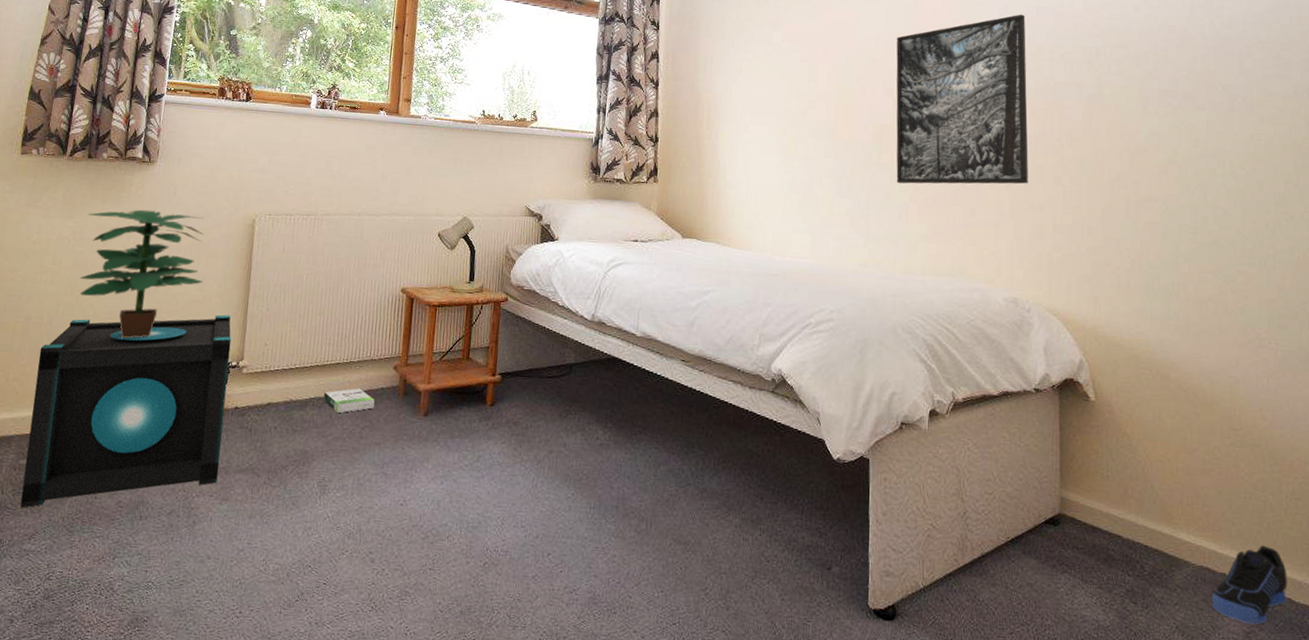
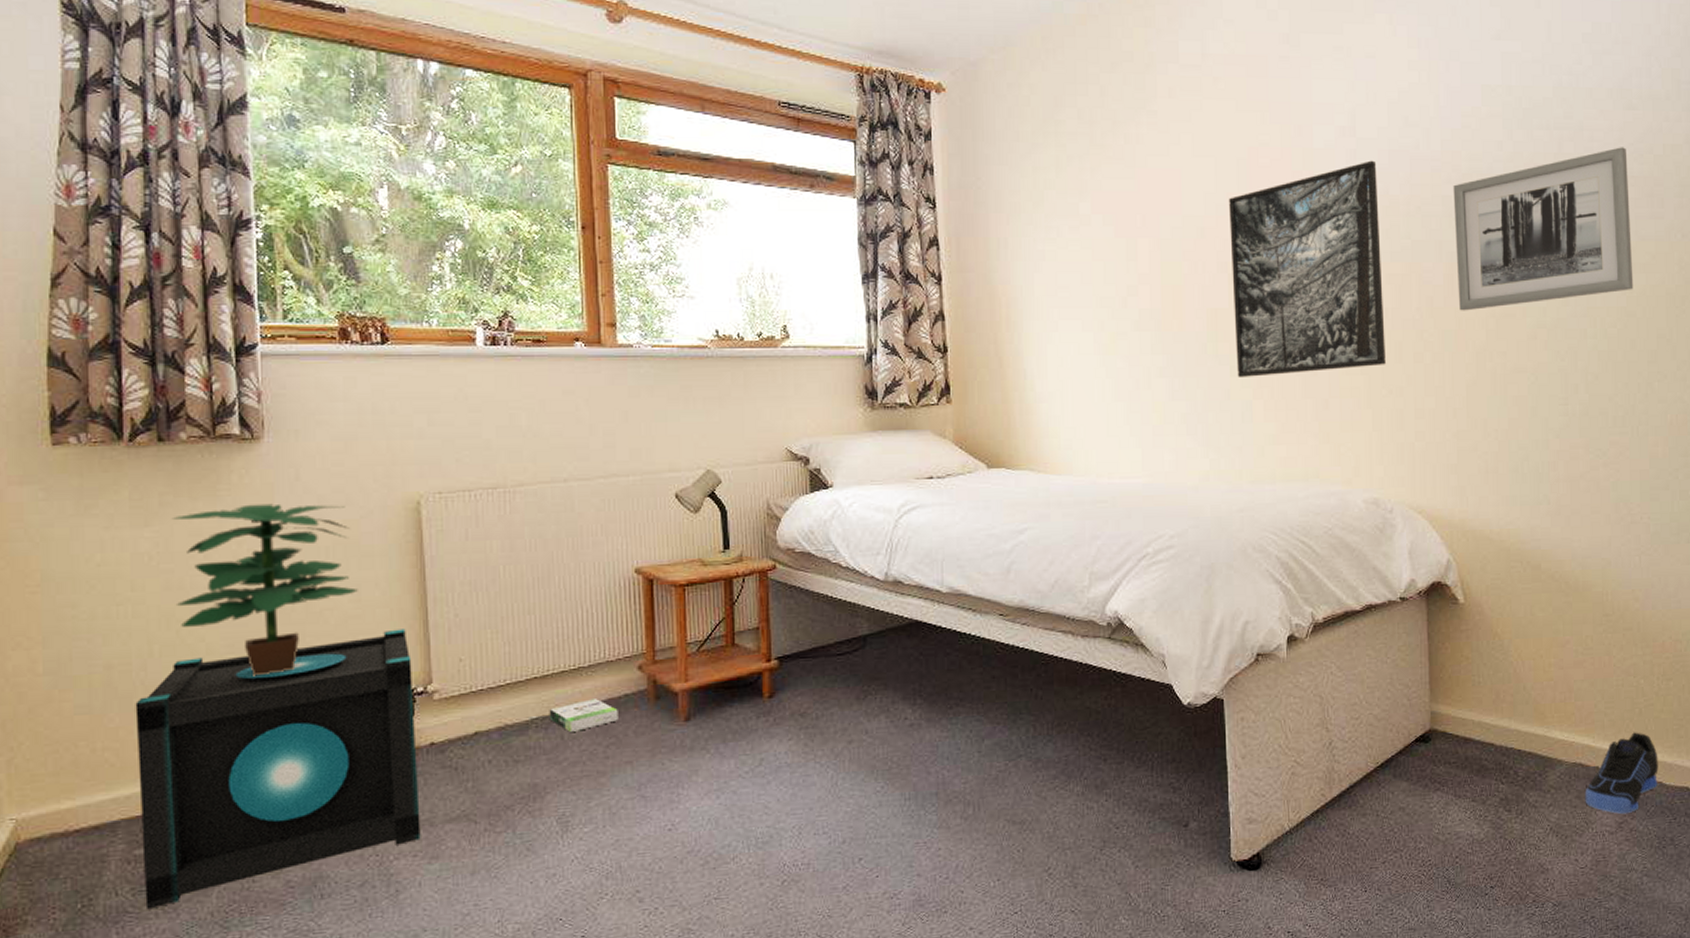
wall art: none [1093,16,1261,145] -> present [1453,147,1634,311]

